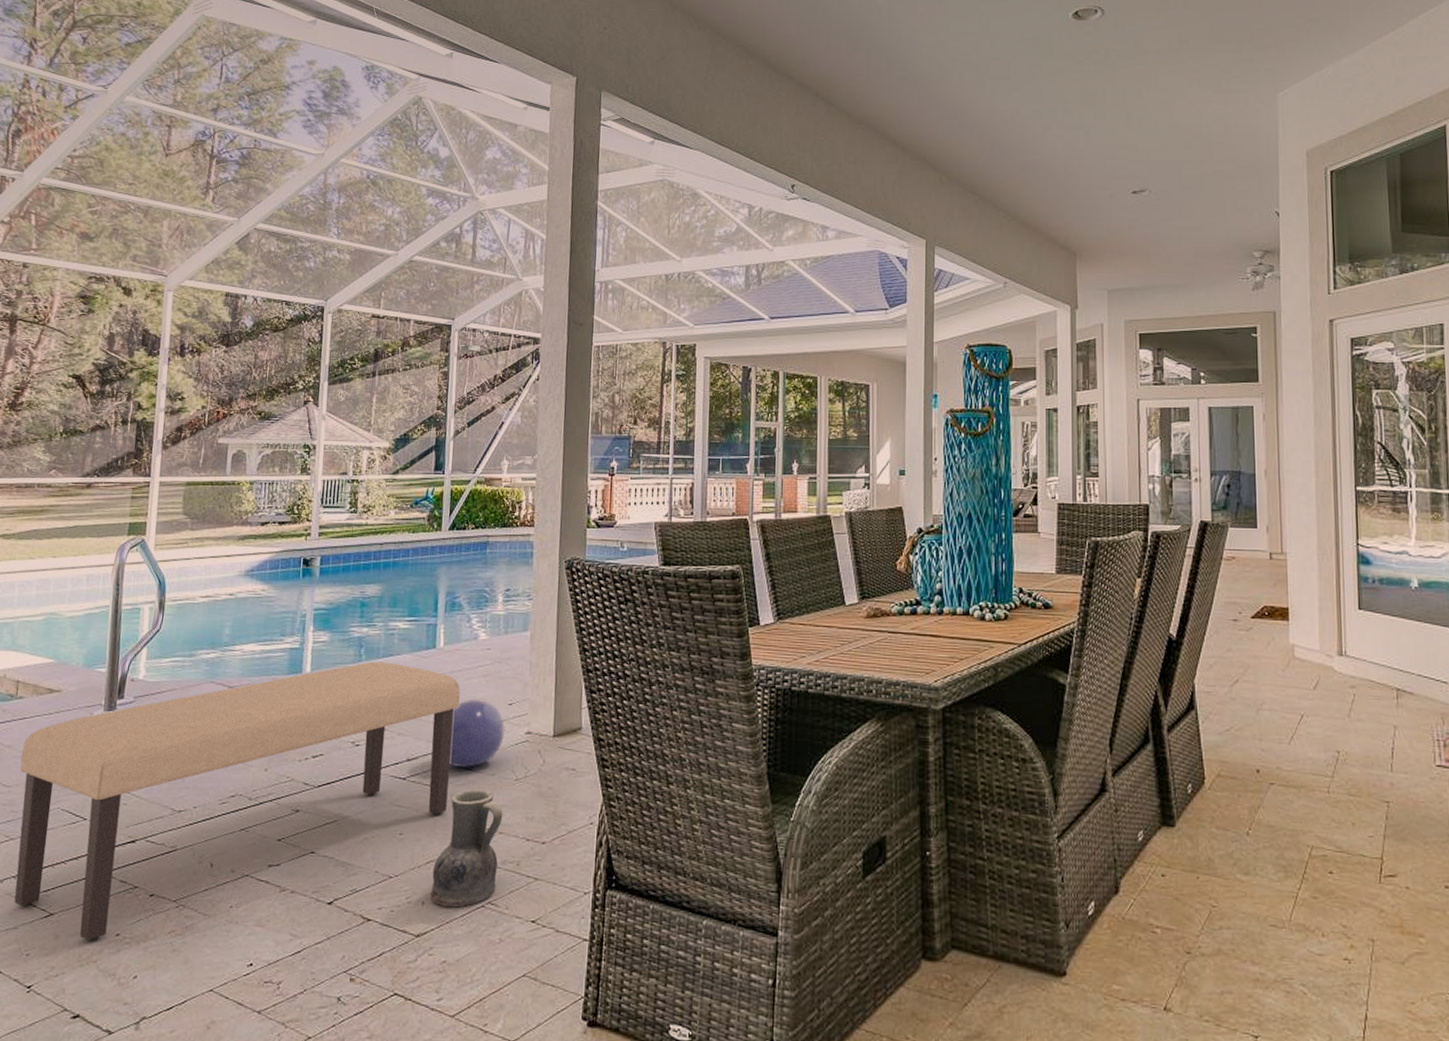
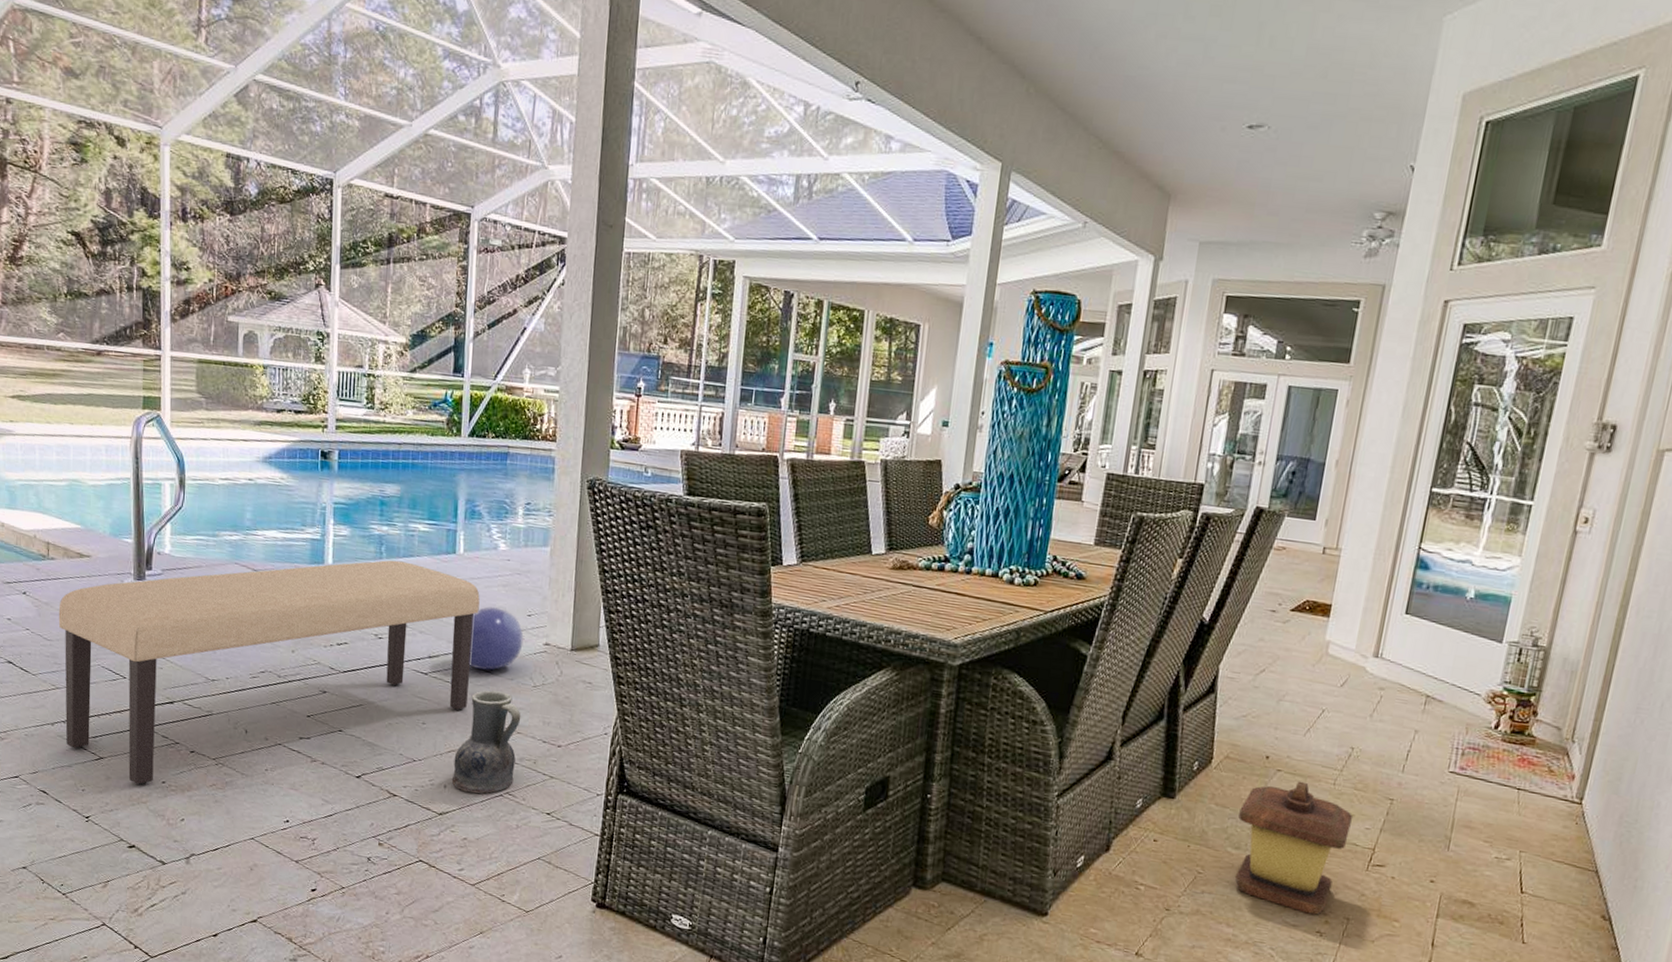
lantern: none [1241,793,1354,940] -> present [1234,781,1353,915]

